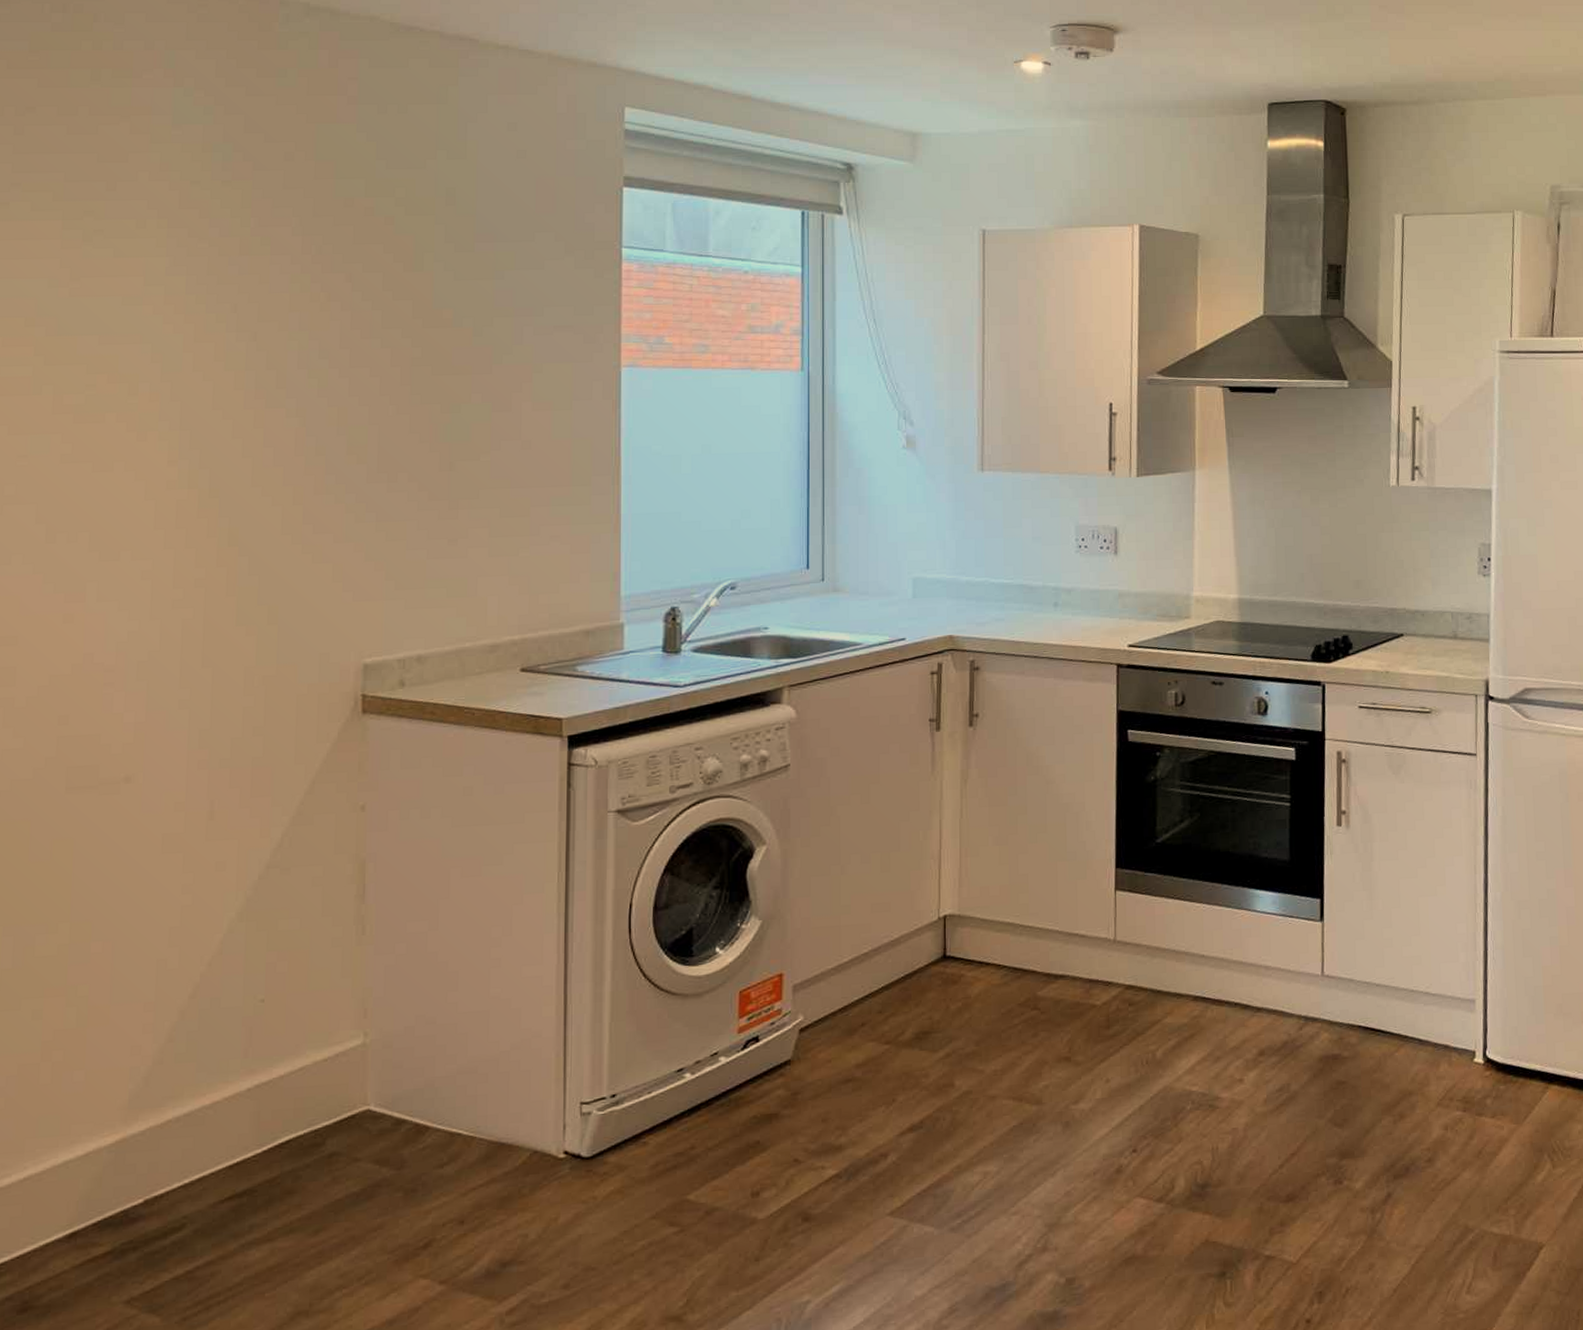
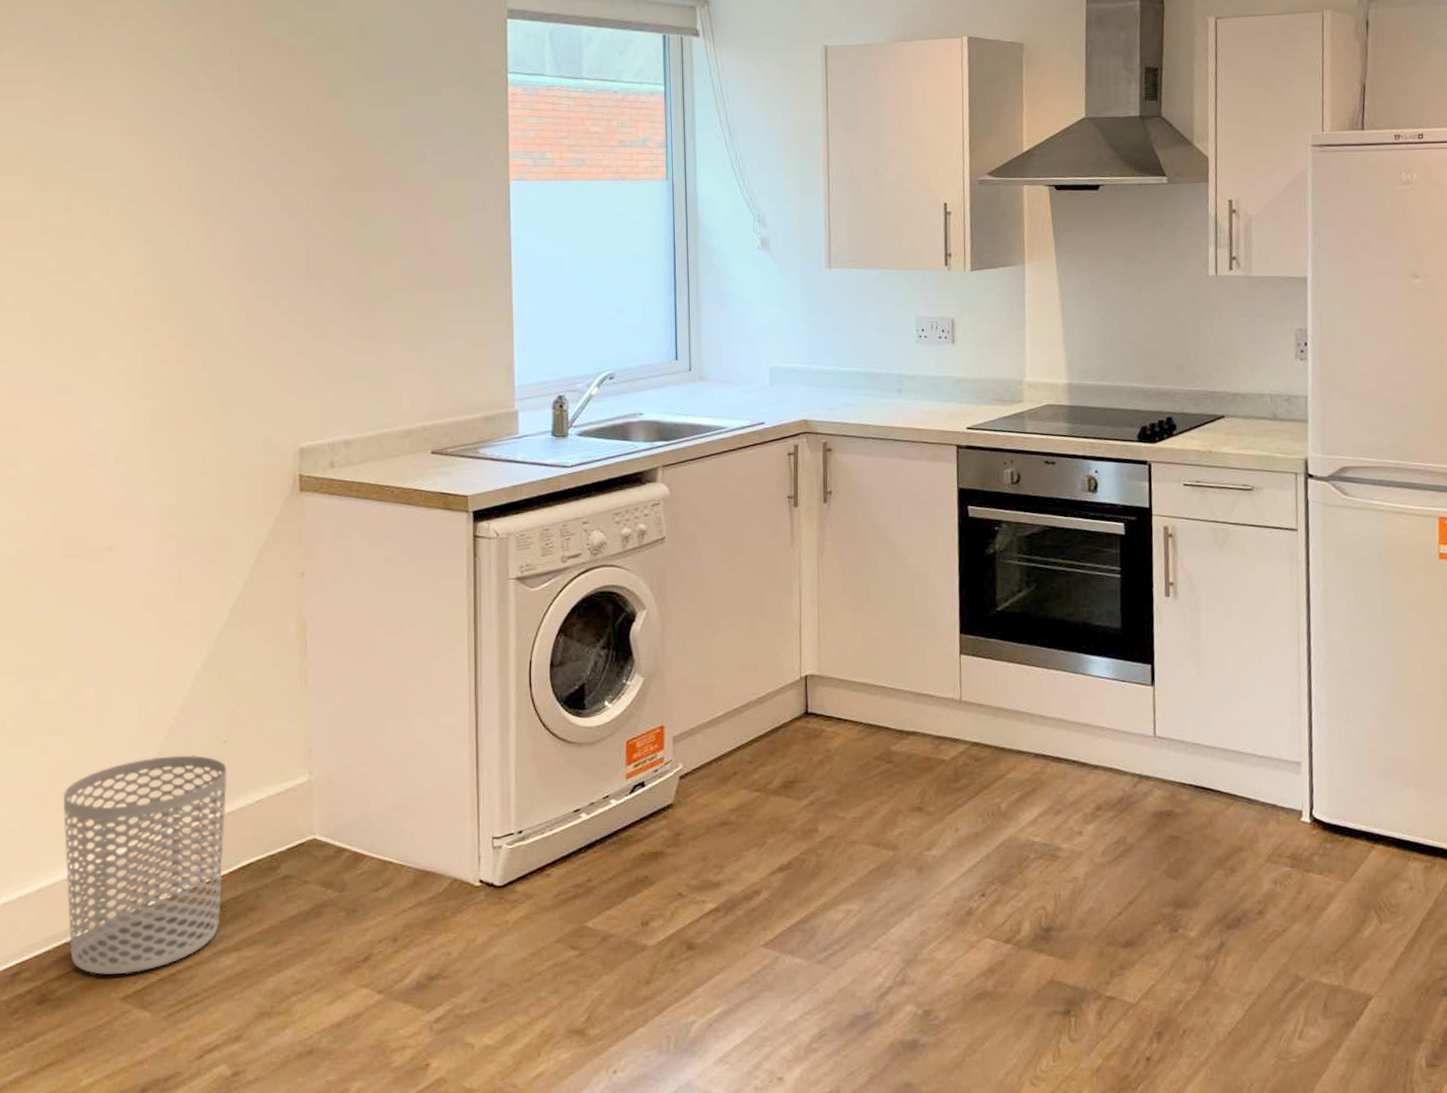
waste bin: none [58,1017,265,1275] -> present [62,755,228,975]

